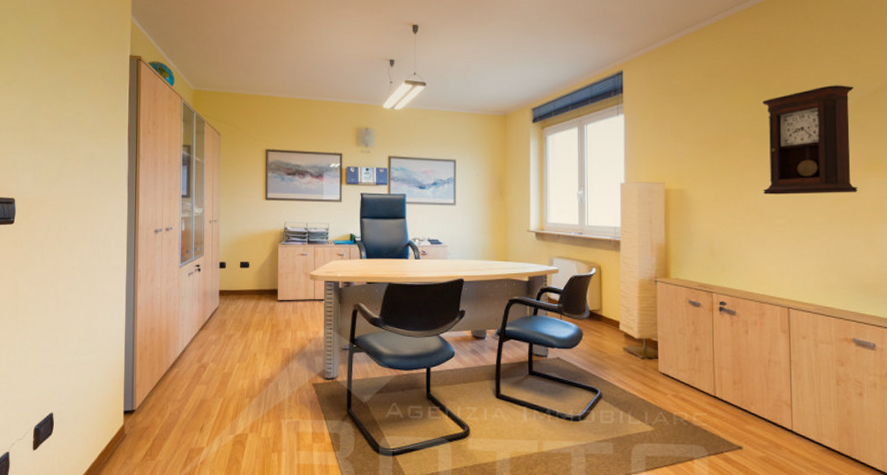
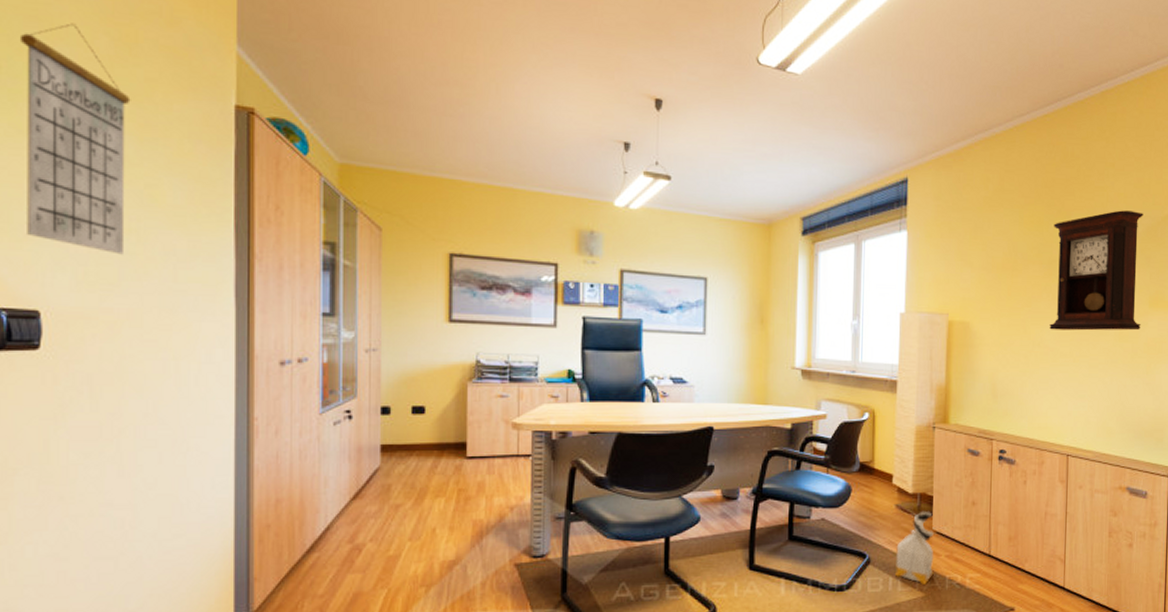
calendar: none [9,11,69,160] -> present [21,23,131,255]
bag: none [625,354,662,420] -> present [894,510,934,584]

